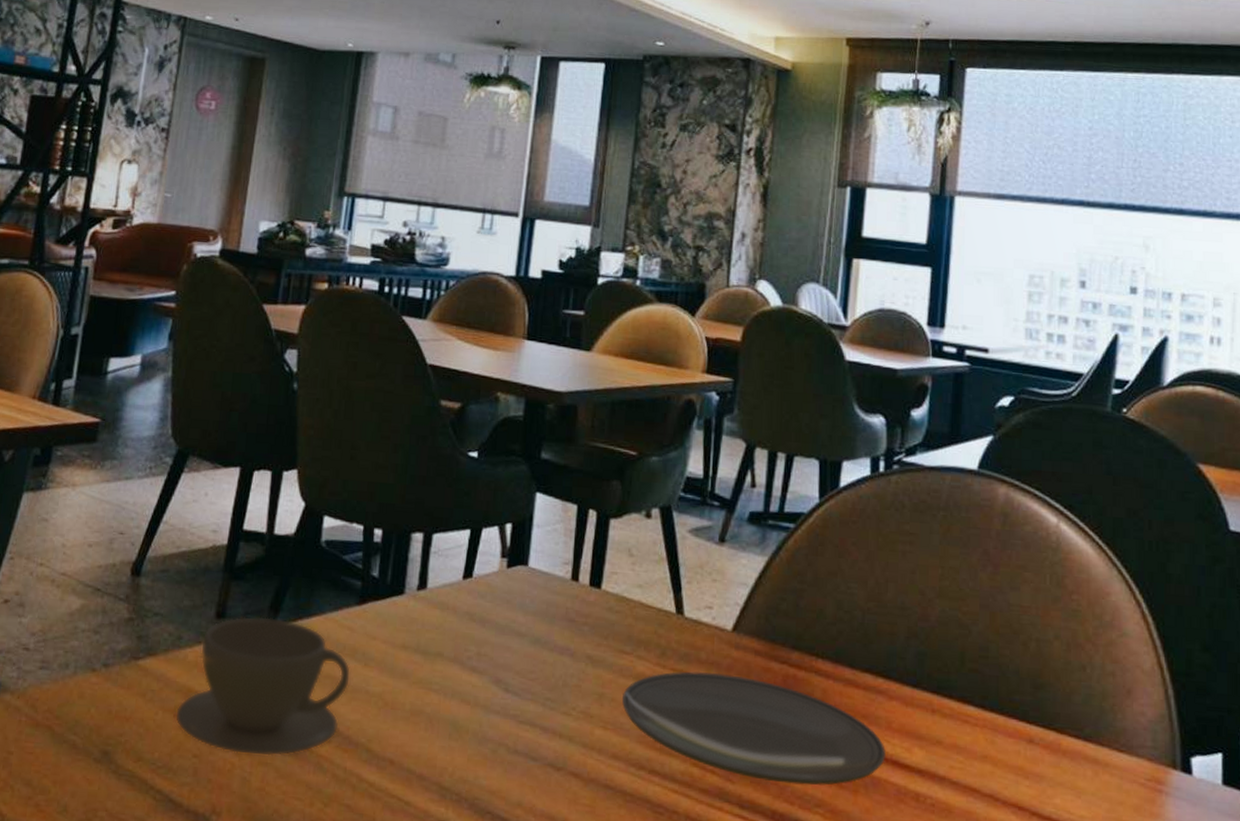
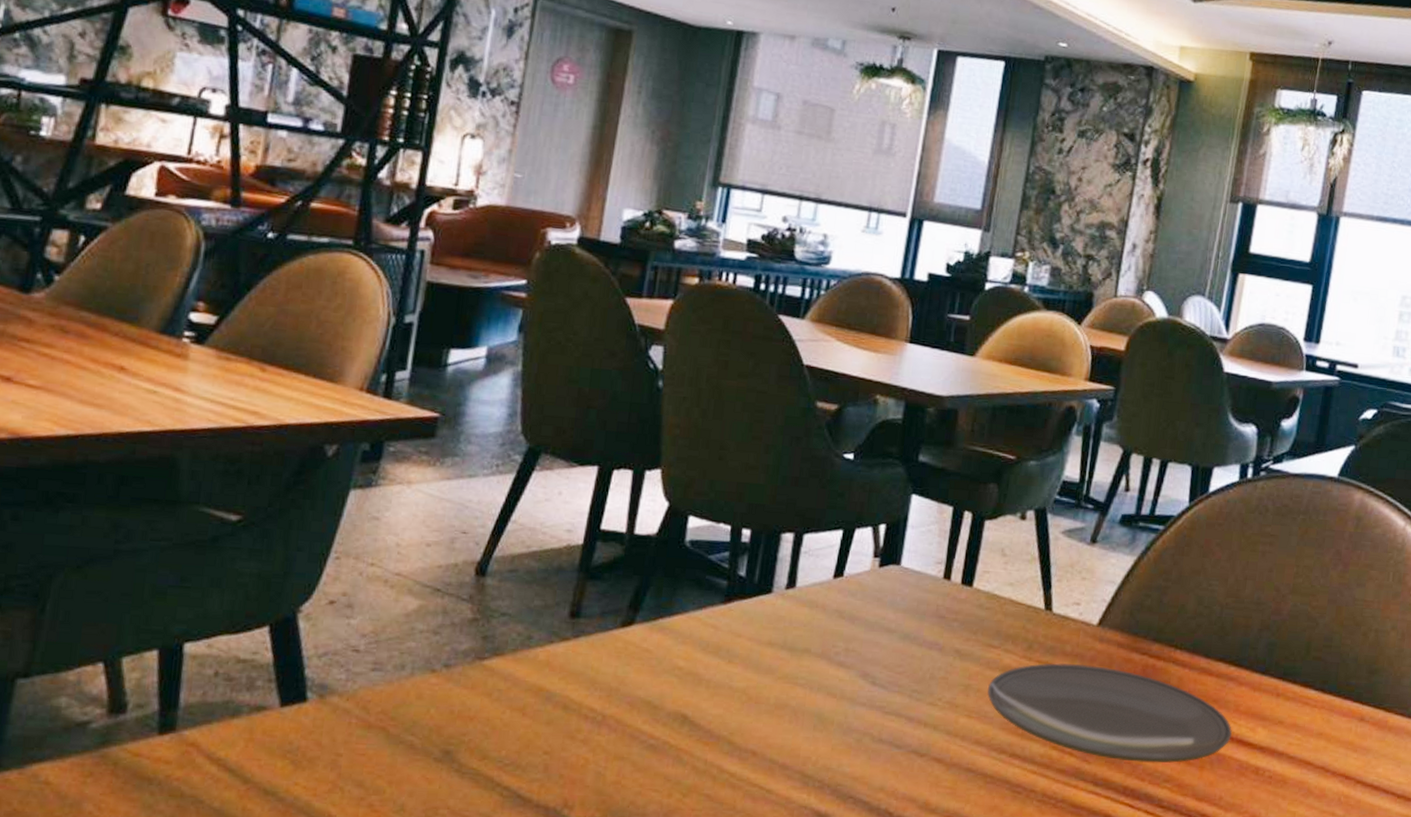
teacup: present [176,616,351,756] -> none [525,616,714,751]

